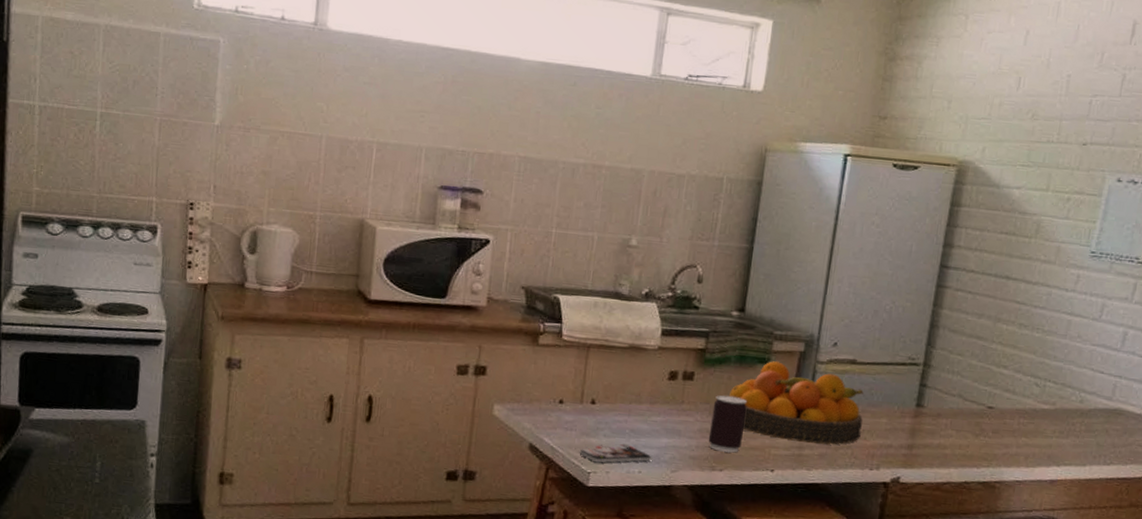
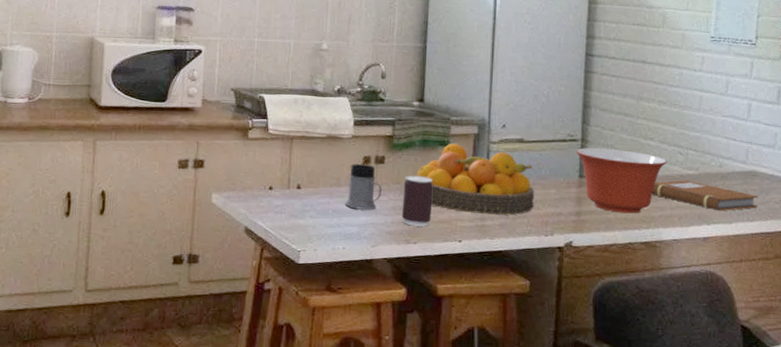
smartphone: present [579,443,652,463] -> none [289,223,354,242]
mug: none [645,379,689,432] -> present [345,164,383,210]
mixing bowl: none [915,373,1020,450] -> present [576,148,667,214]
notebook: none [997,415,1121,452] -> present [652,180,759,211]

